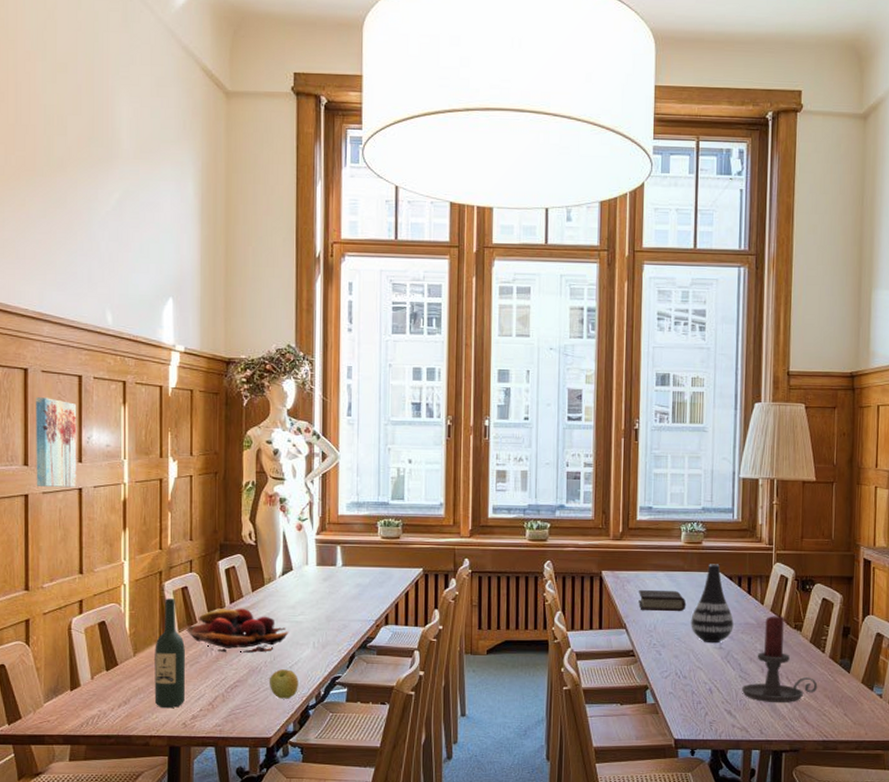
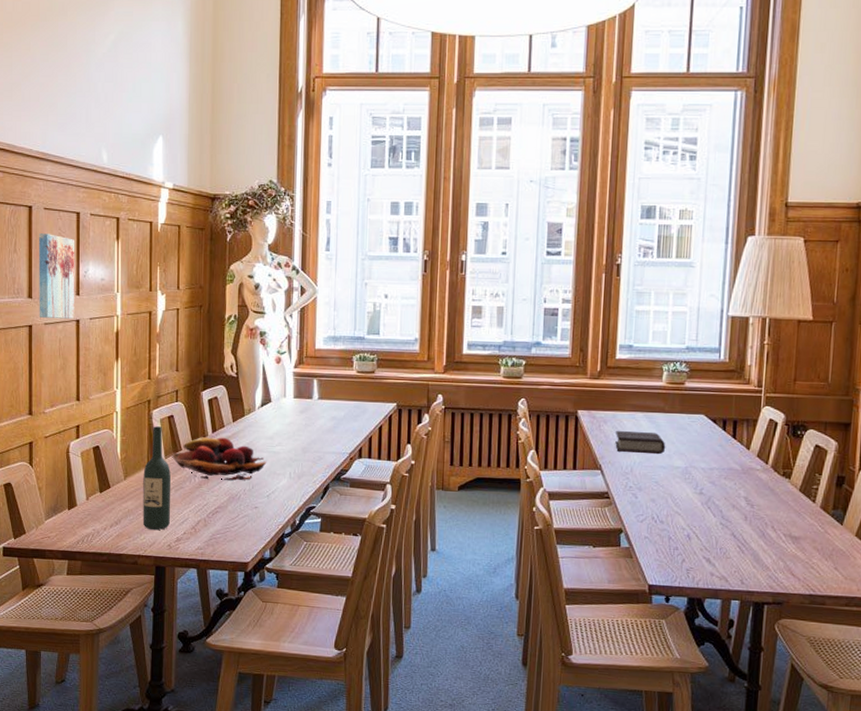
apple: present [268,669,299,699] -> none [247,497,275,526]
vase: present [691,564,734,644] -> none [670,405,717,489]
candle holder: present [742,616,818,704] -> none [723,461,806,554]

